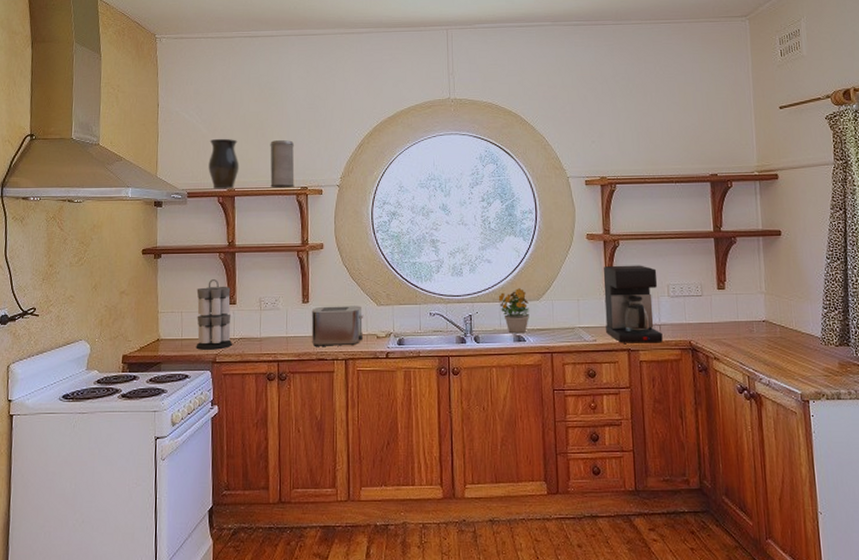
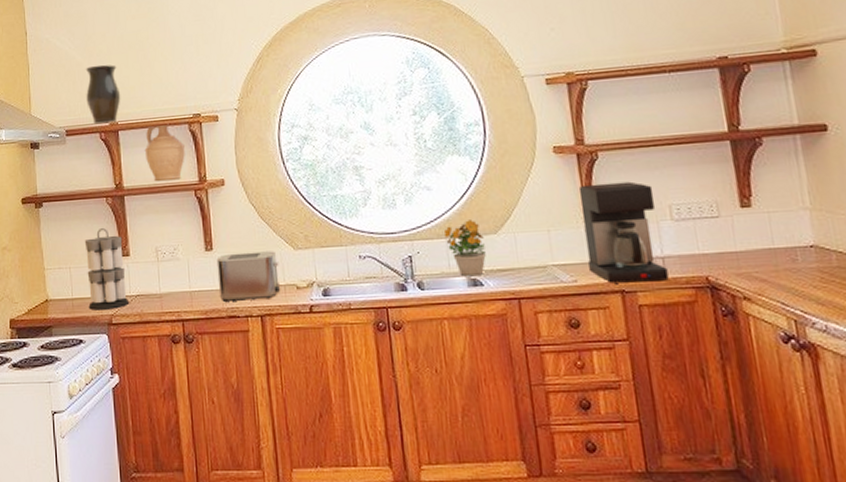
ceramic jug: none [256,193,292,243] -> present [144,123,185,182]
canister: present [270,140,295,188] -> none [153,60,185,118]

